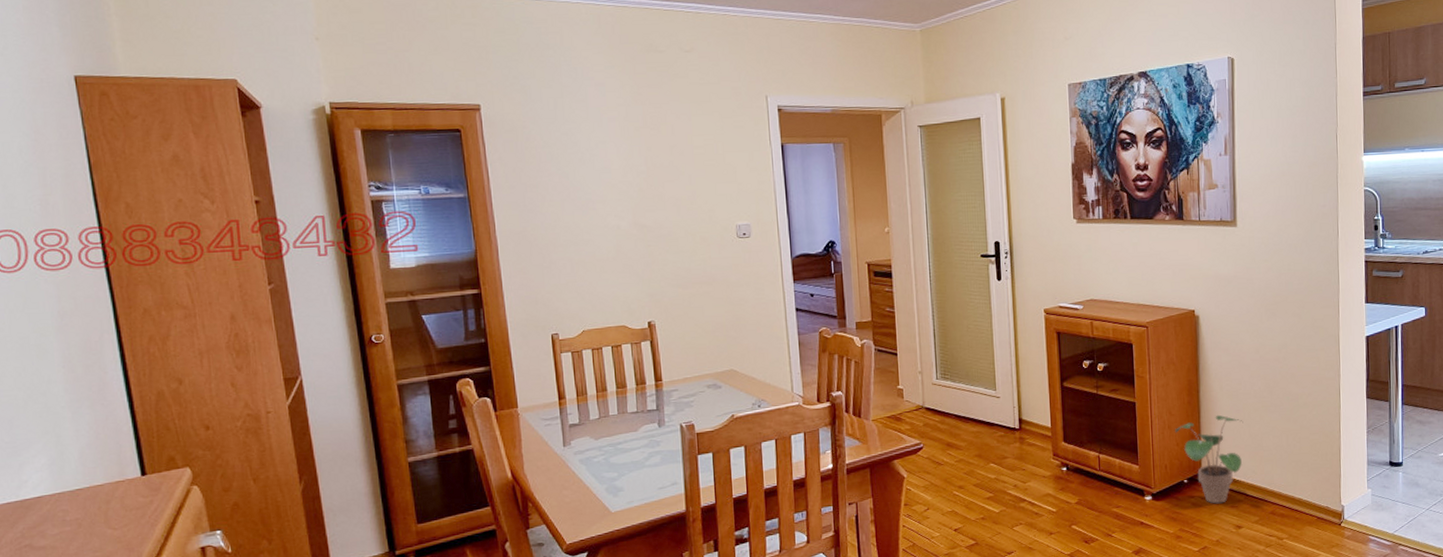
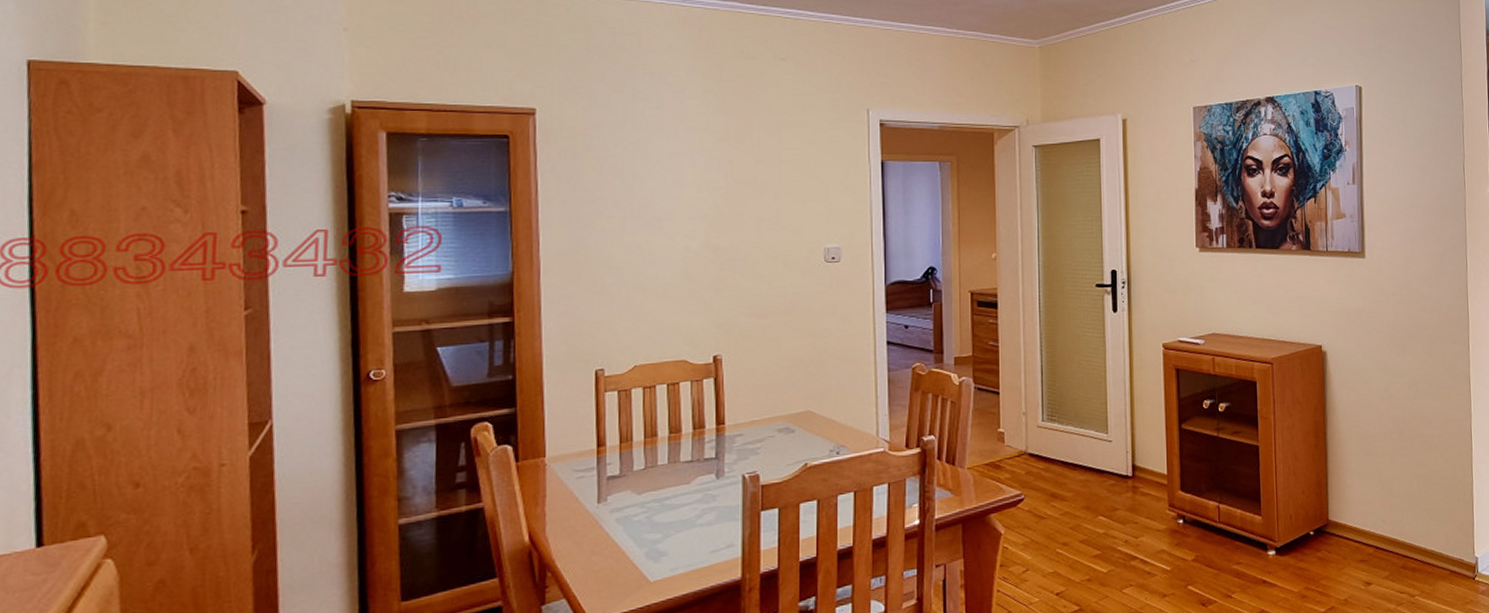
potted plant: present [1175,414,1243,504] -> none [1301,459,1373,558]

